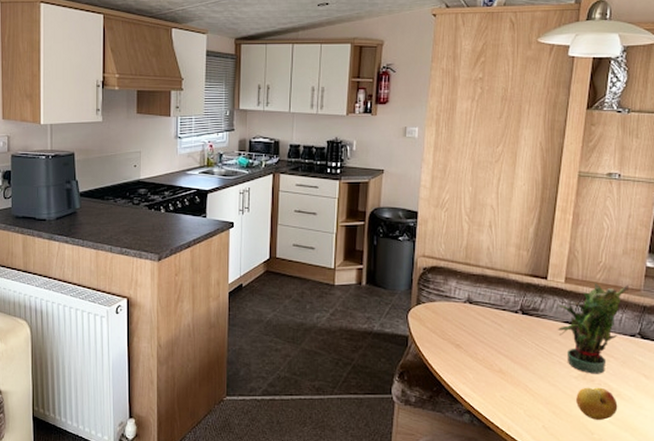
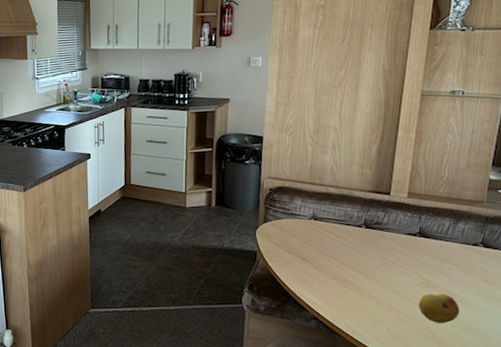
potted plant: present [557,283,628,374] -> none [399,197,471,281]

